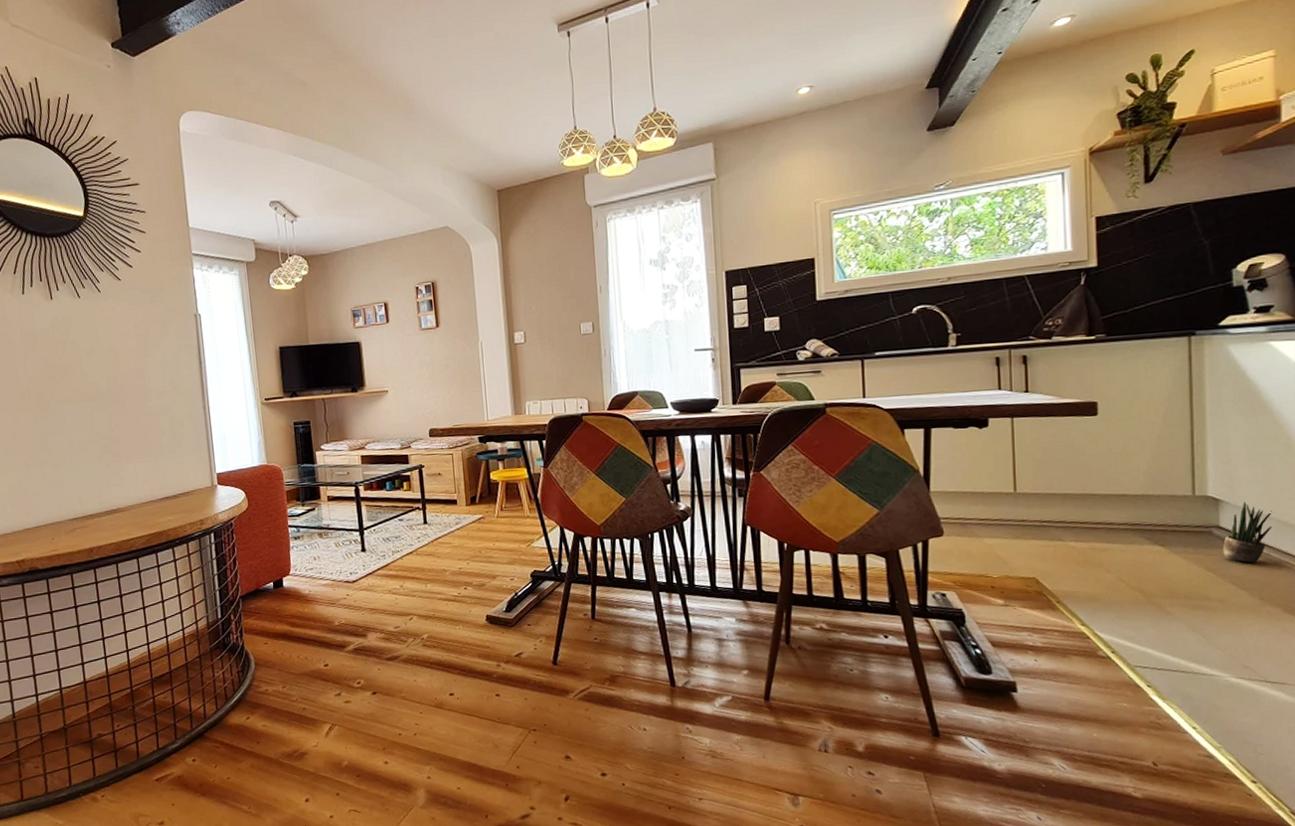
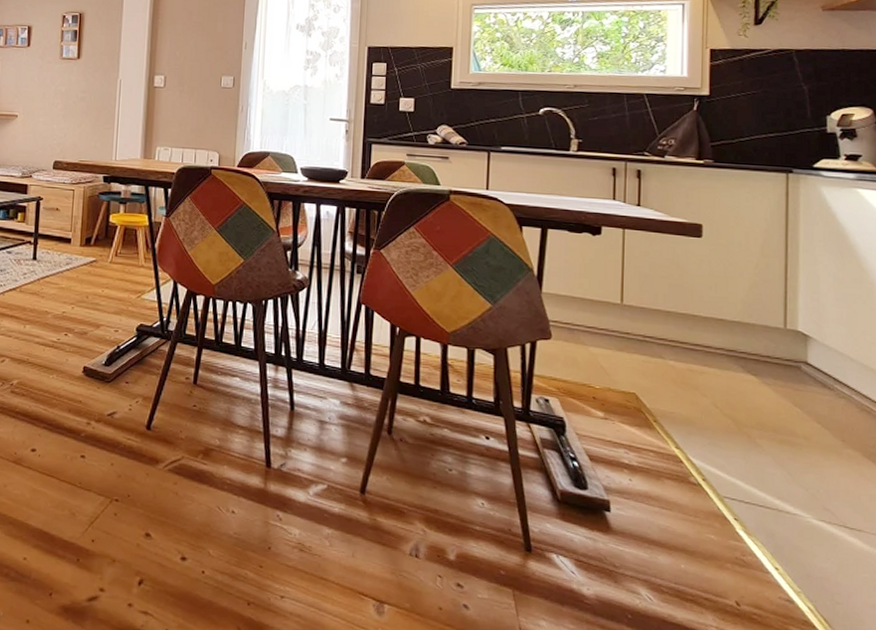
potted plant: present [1223,501,1274,563] -> none [810,340,856,404]

